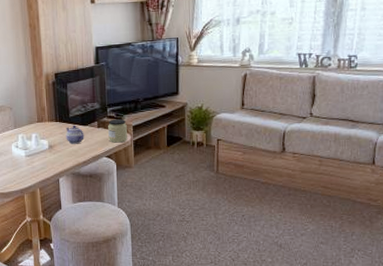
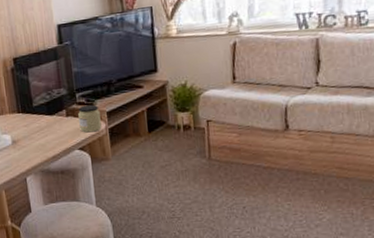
teapot: present [65,125,84,144] -> none [29,115,52,138]

